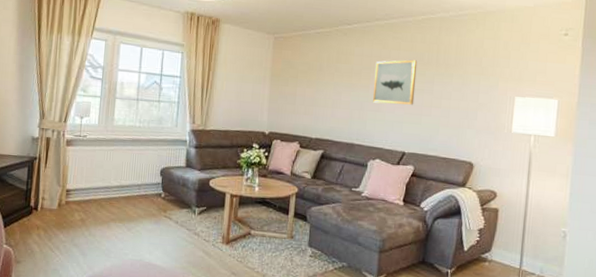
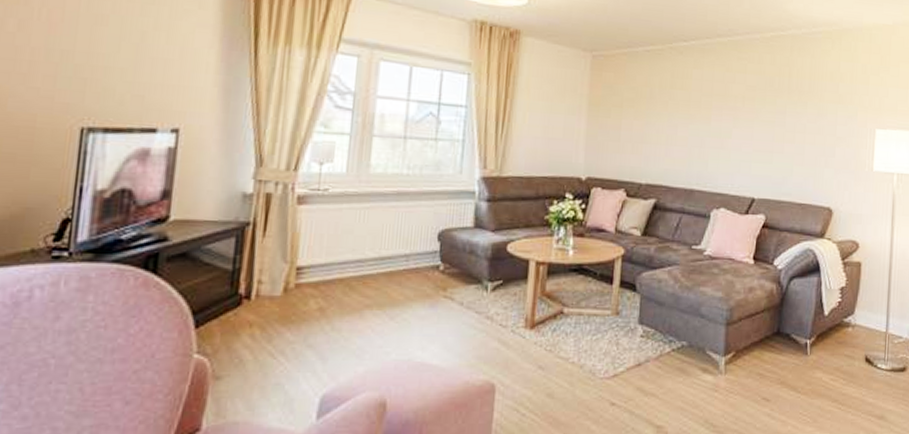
wall art: present [373,60,418,105] -> none [716,85,767,140]

